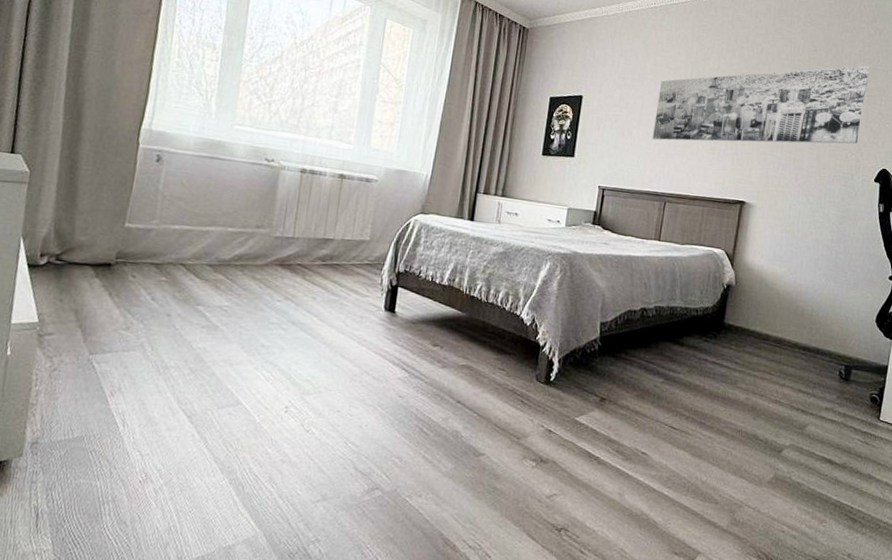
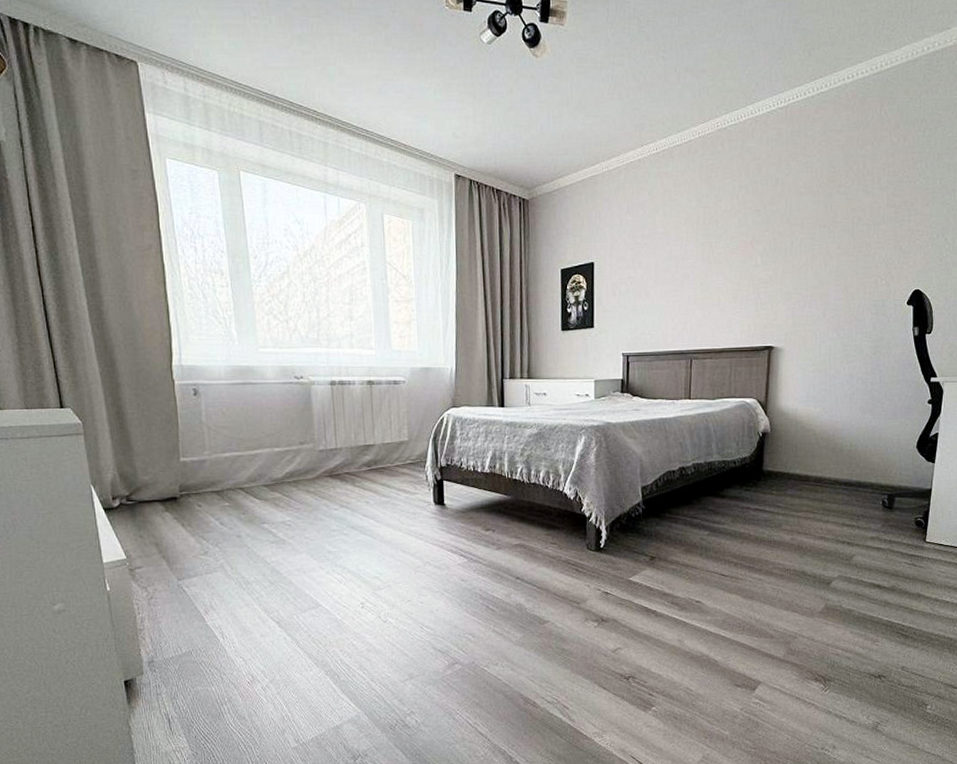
wall art: present [652,65,870,144] -> none [670,179,895,296]

